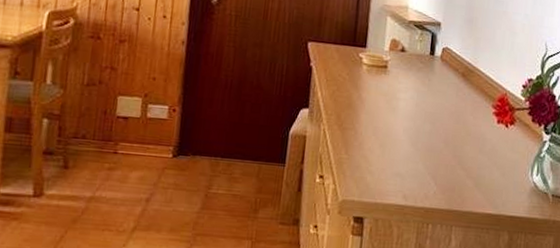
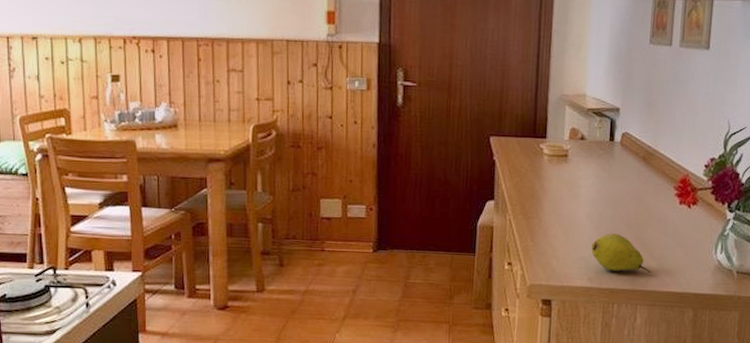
fruit: none [407,149,467,194] -> present [591,233,651,274]

